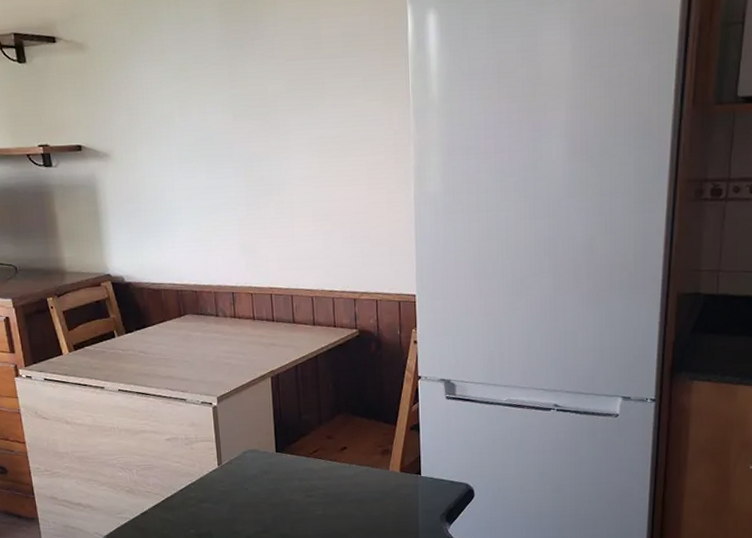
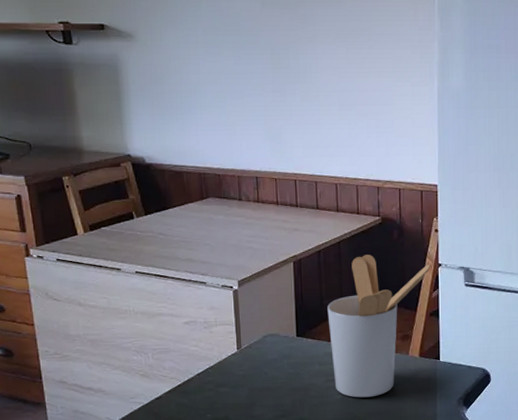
utensil holder: none [306,368,410,514] -> present [327,254,431,398]

